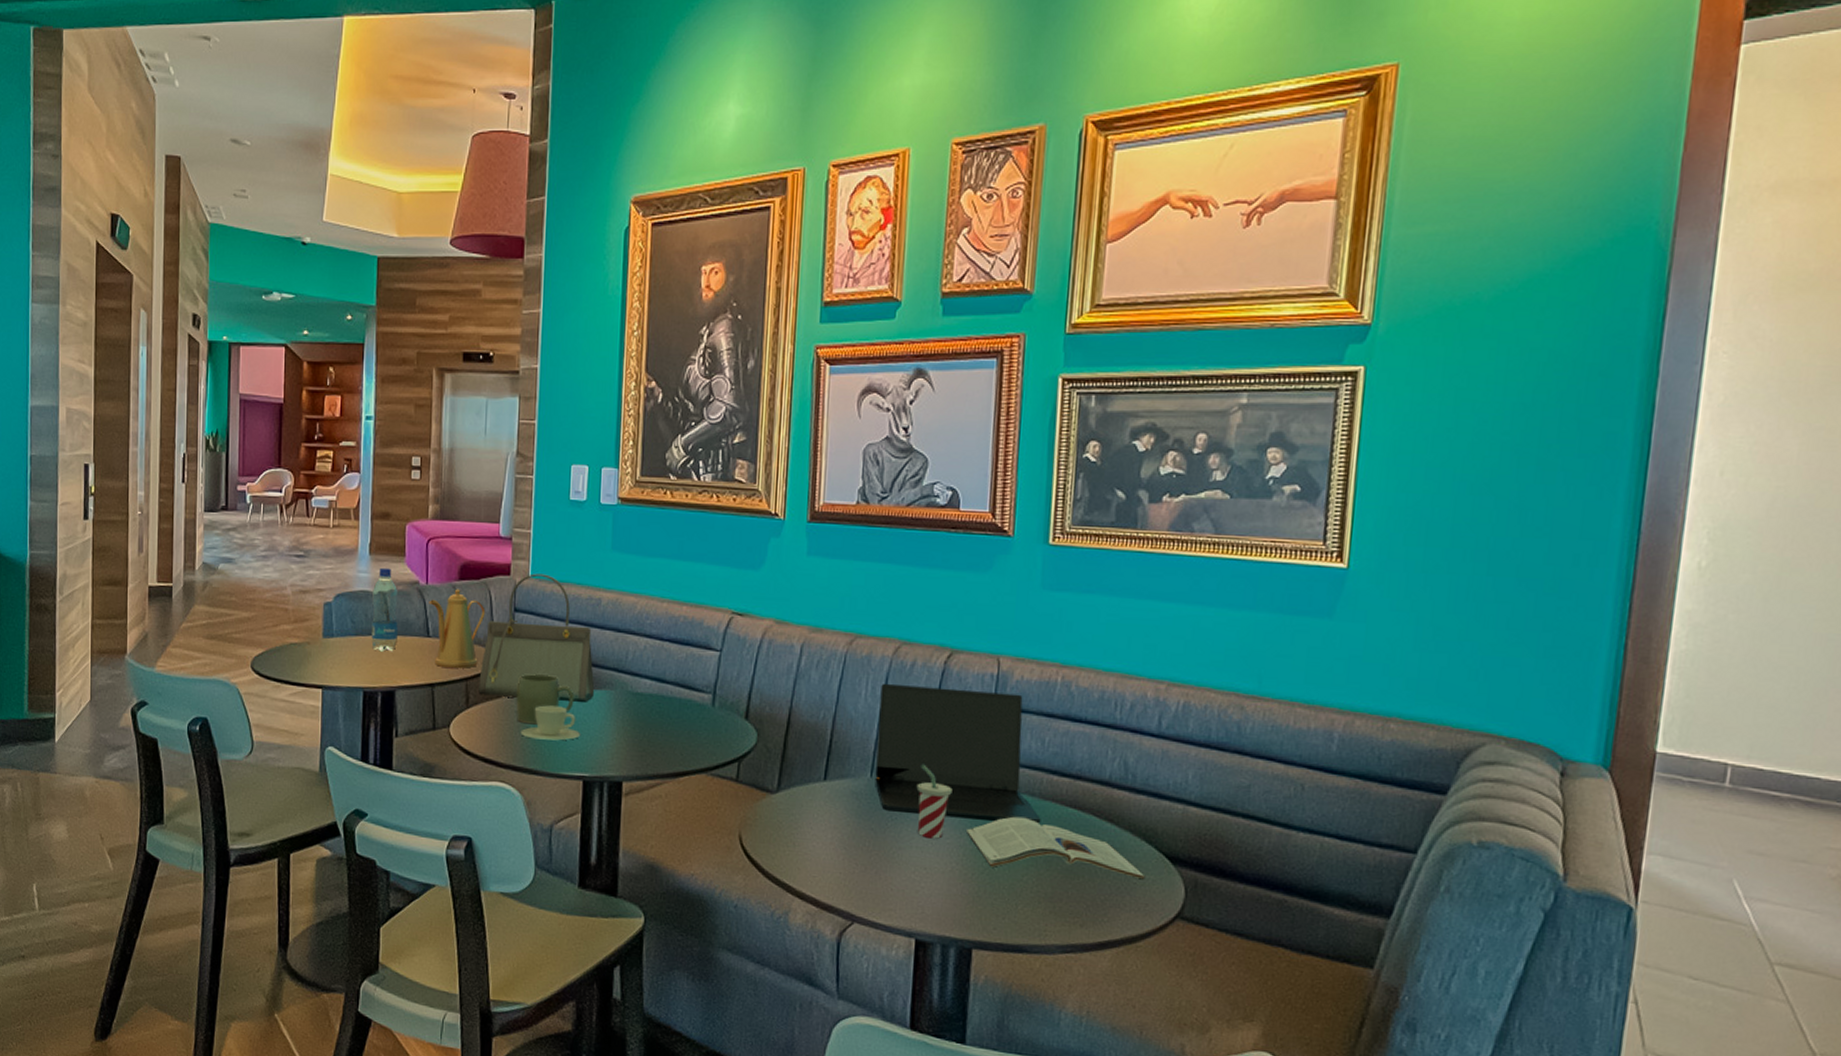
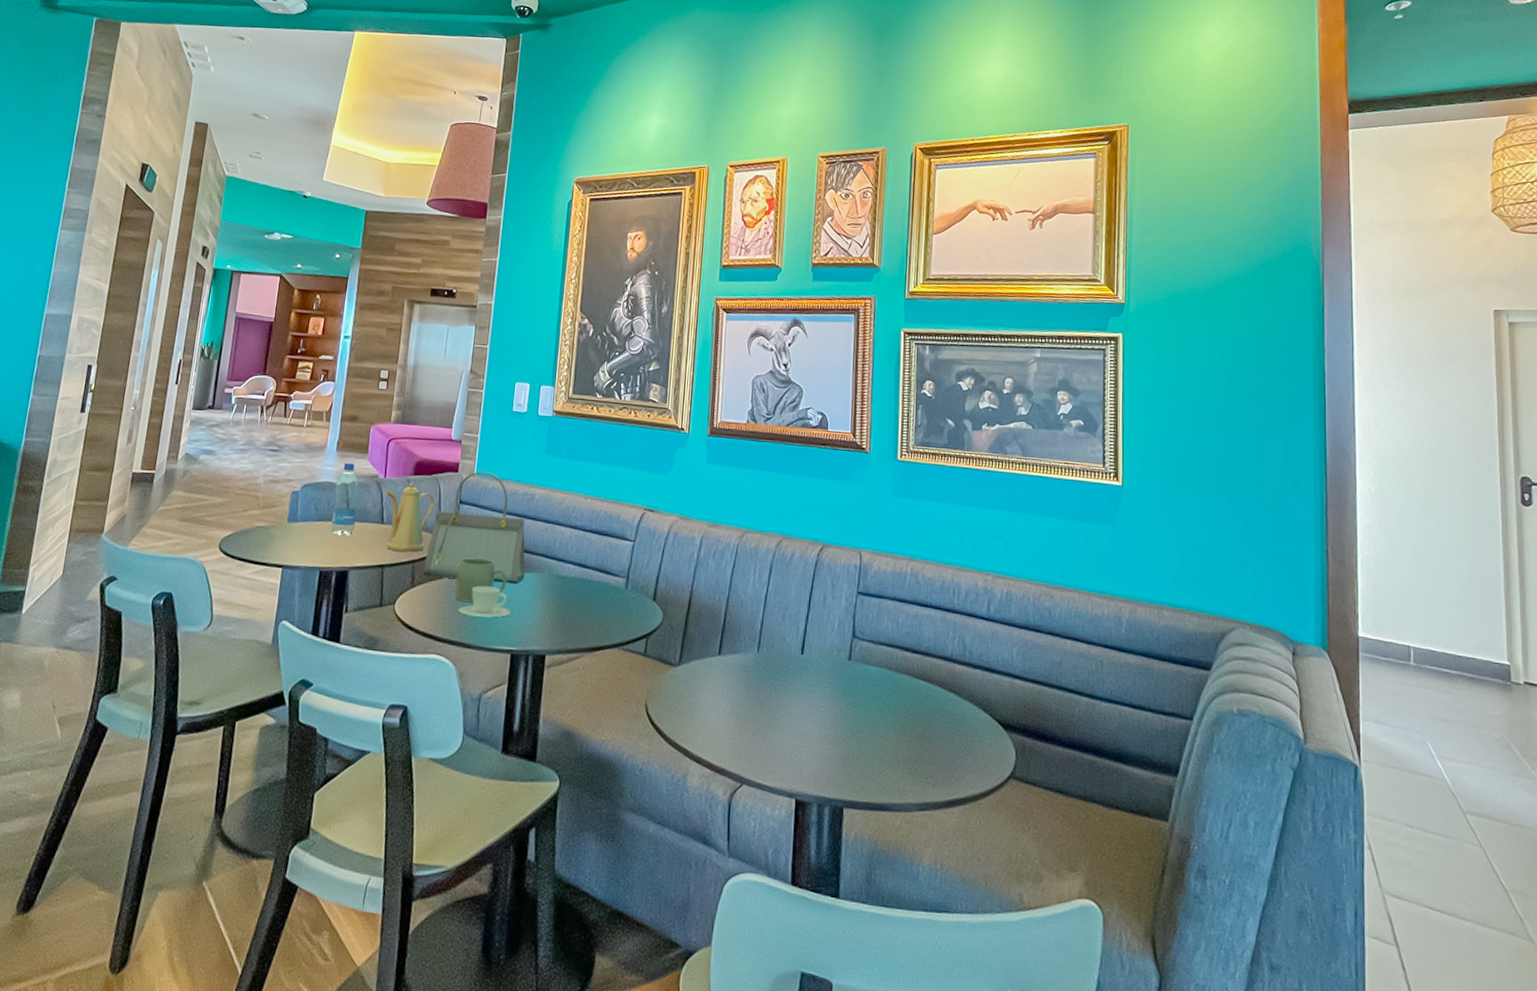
laptop: present [875,683,1041,824] -> none [761,571,898,695]
beverage cup: present [916,764,952,839] -> none [795,641,825,708]
magazine: present [967,816,1146,880] -> none [837,687,984,744]

